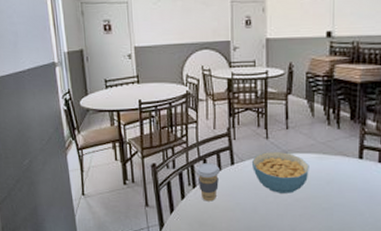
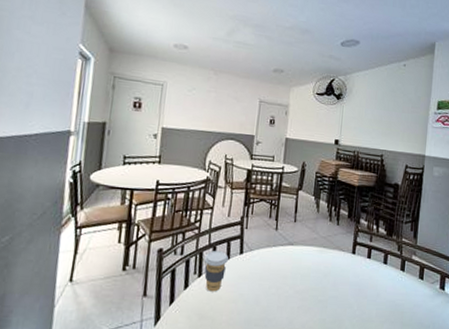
cereal bowl: present [251,151,309,193] -> none [259,242,311,285]

